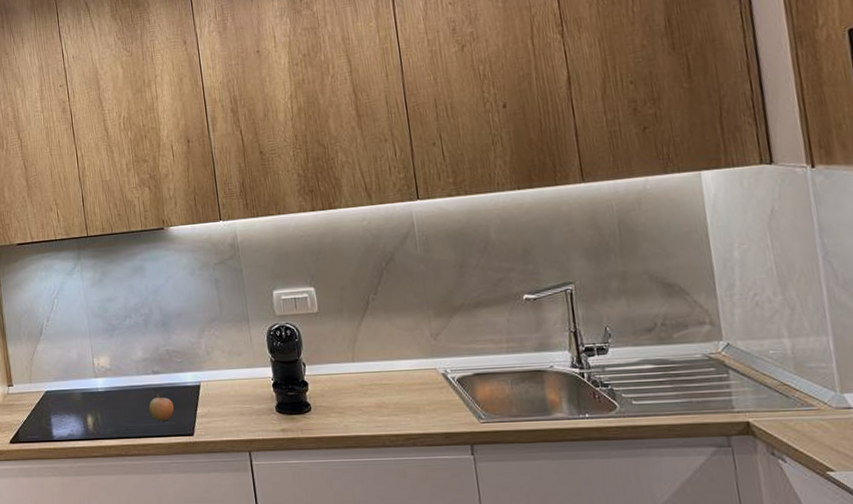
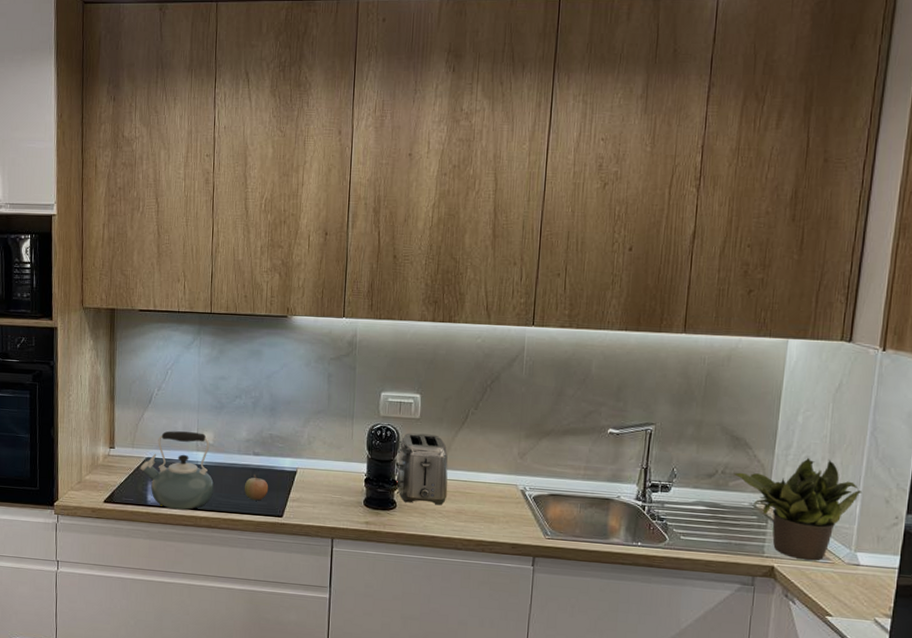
kettle: none [41,358,119,442] -> present [140,430,215,510]
toaster: none [302,327,364,403] -> present [396,433,448,505]
potted plant: none [675,294,830,410] -> present [733,457,861,561]

